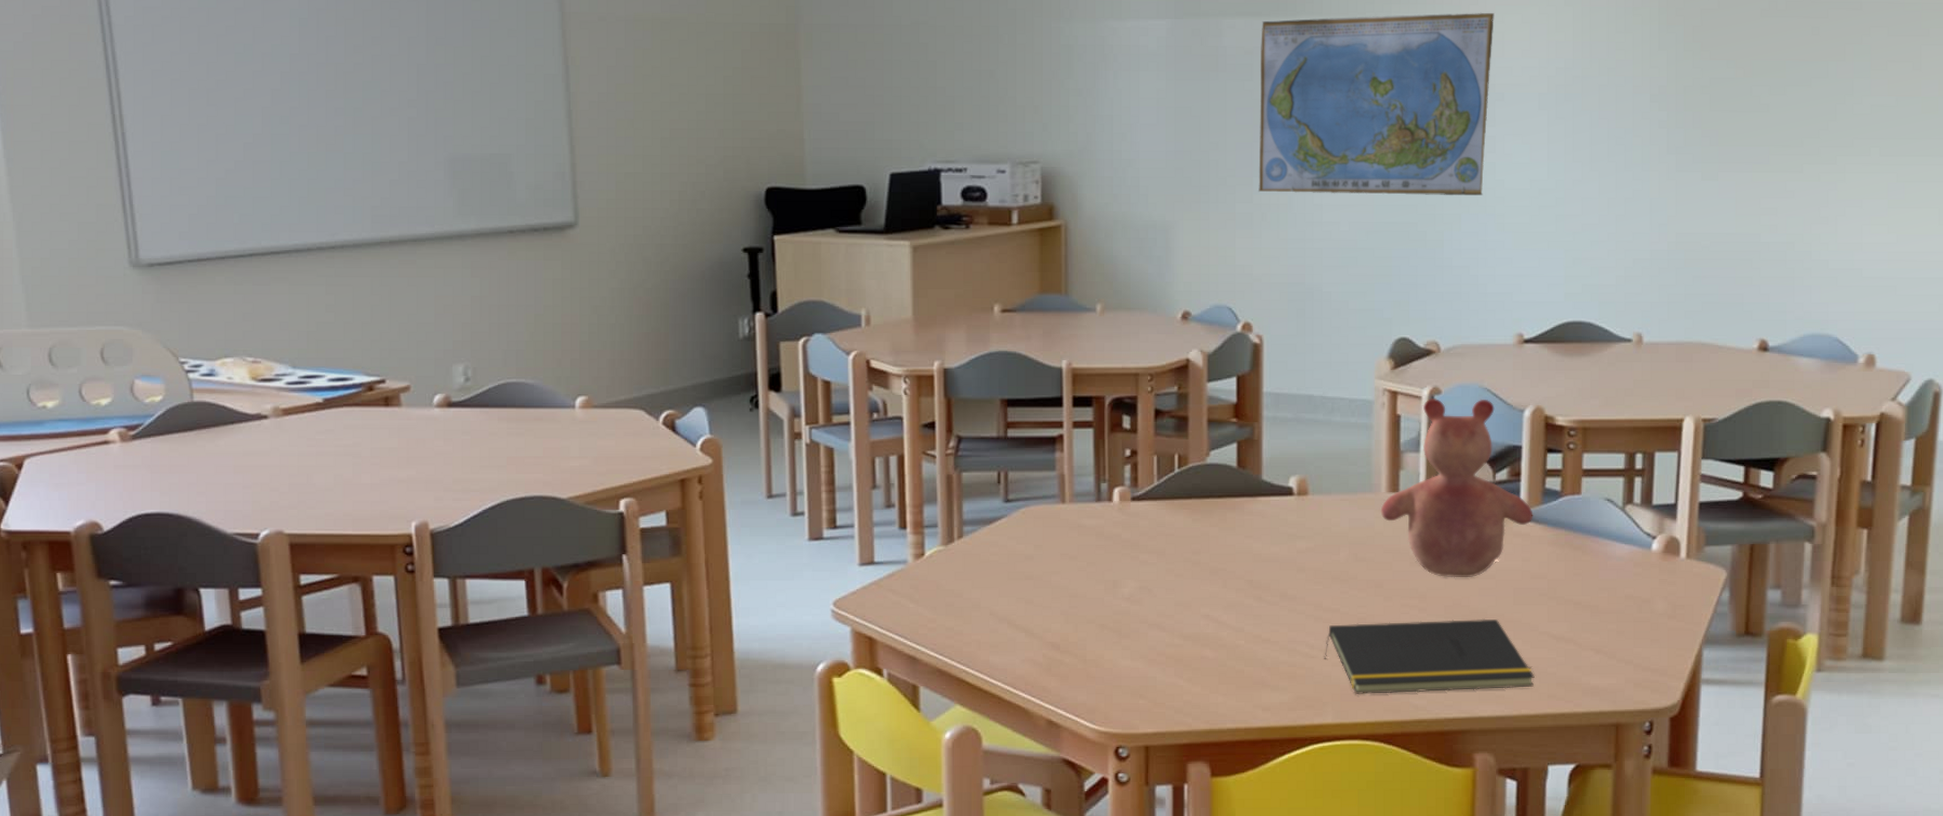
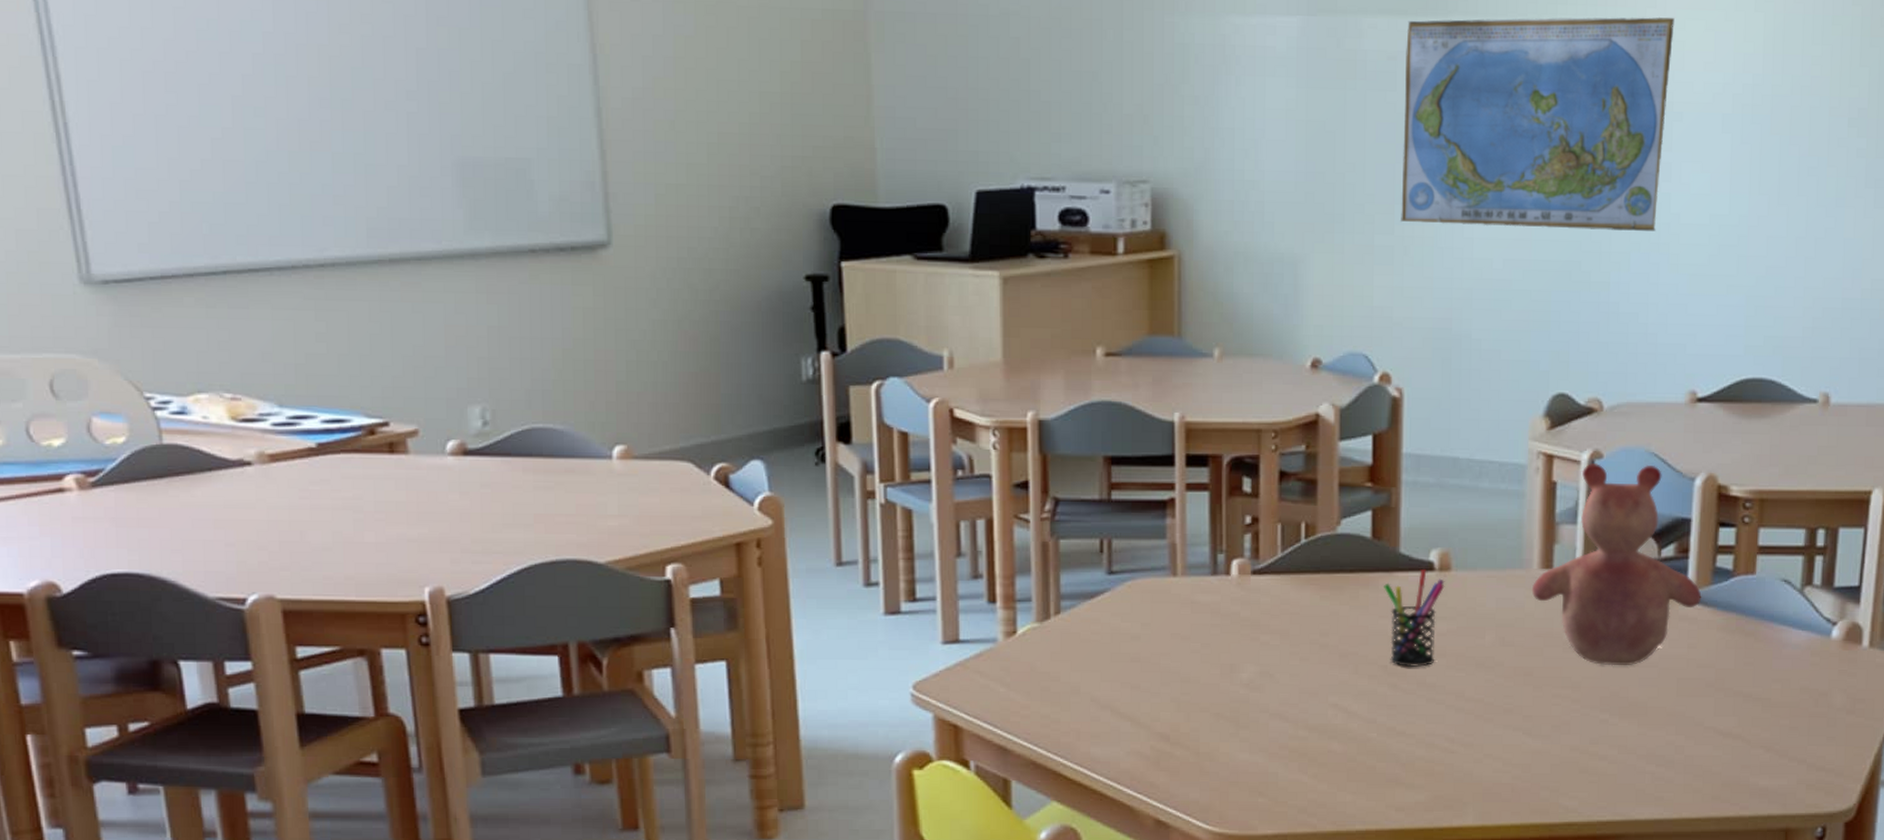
pen holder: none [1249,494,1303,581] -> present [1384,569,1445,667]
notepad: present [1324,618,1535,695] -> none [1465,711,1698,795]

